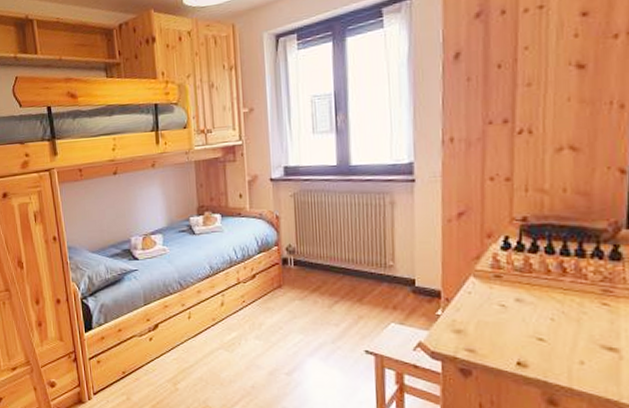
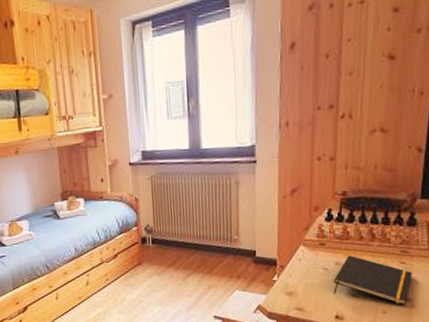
notepad: none [513,291,619,357] -> present [333,255,412,306]

